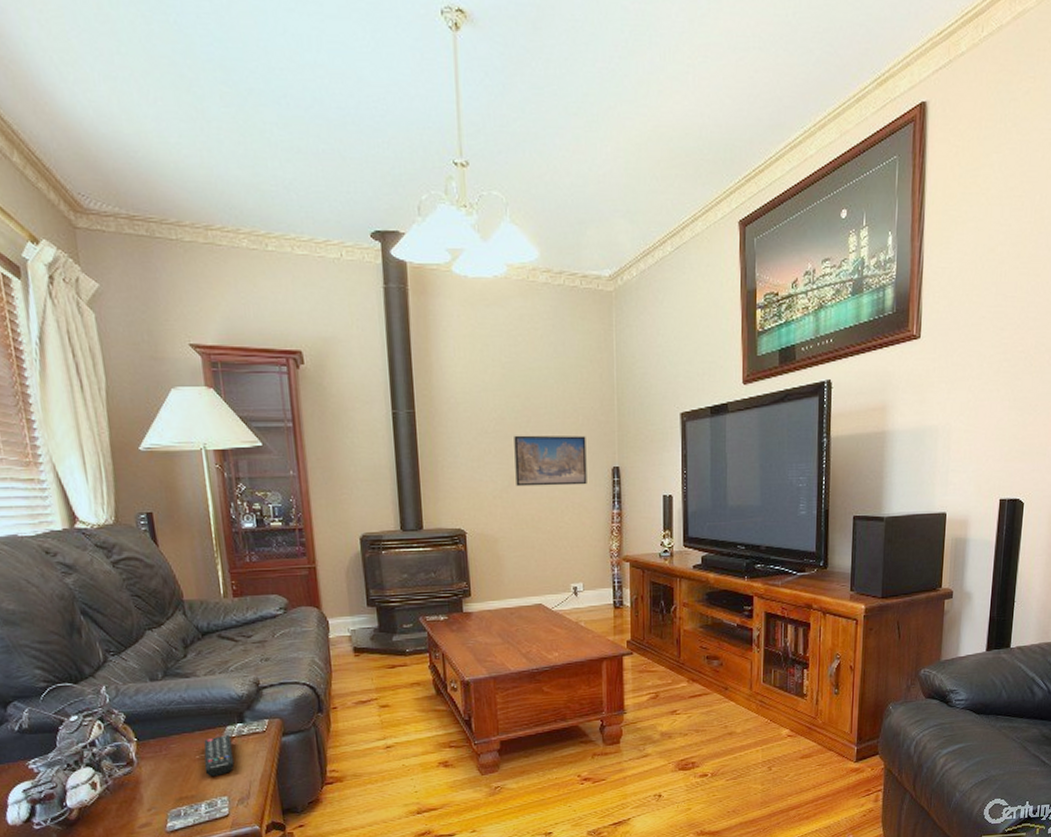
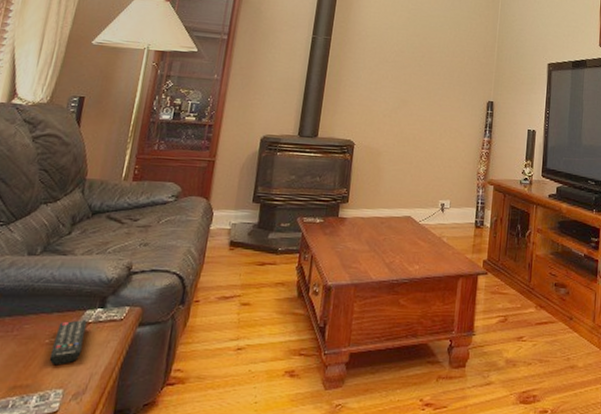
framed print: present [514,435,587,487] -> none [404,66,469,114]

